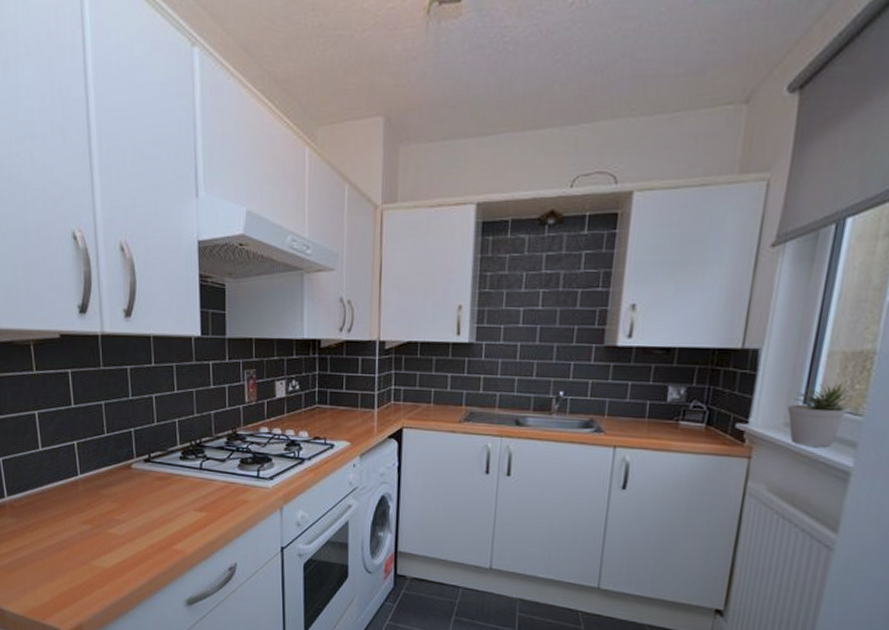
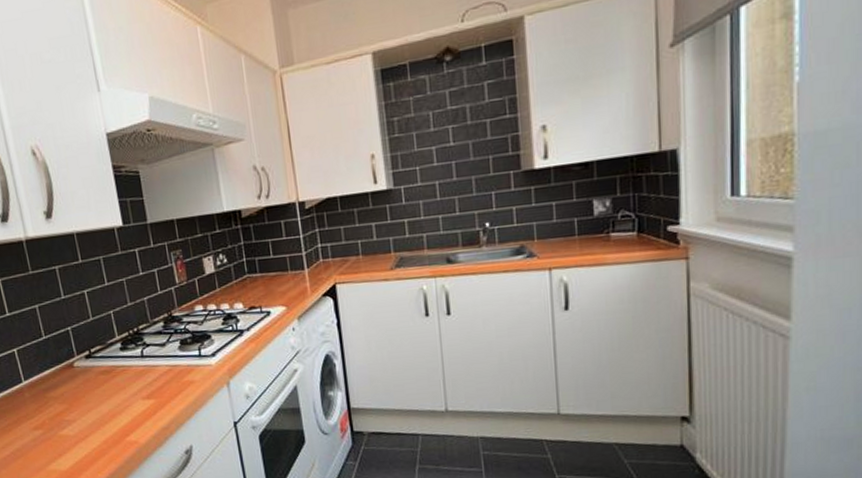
potted plant: present [787,382,851,448] -> none [715,168,780,239]

